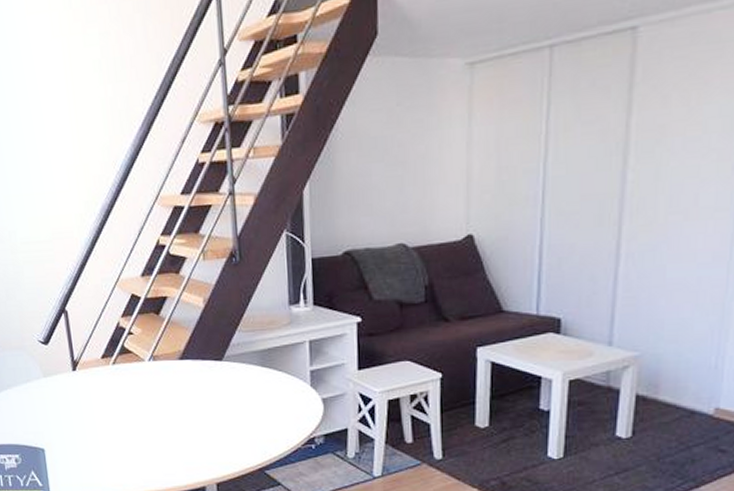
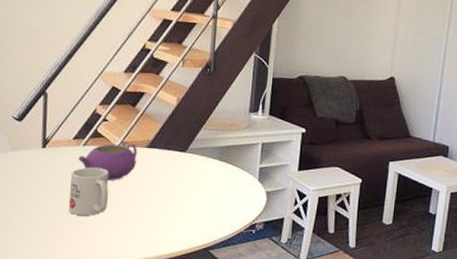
mug: none [106,387,149,440] -> present [69,167,109,216]
teapot: none [110,356,171,400] -> present [78,143,137,180]

